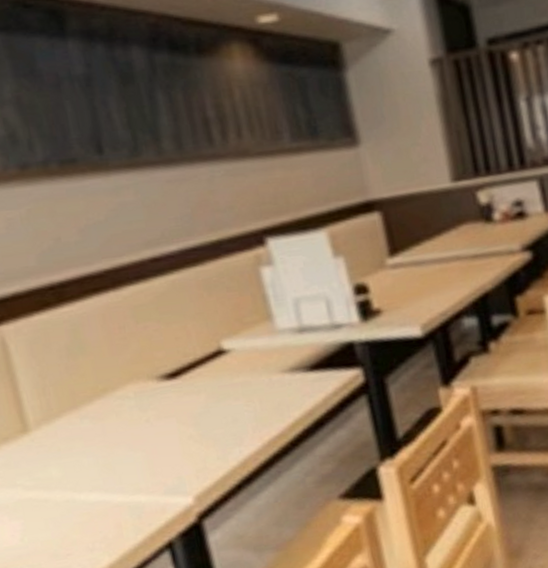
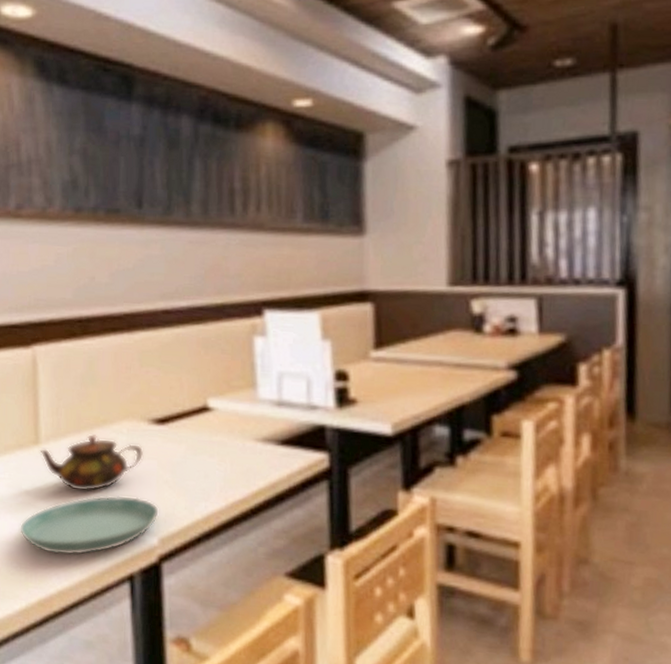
saucer: none [23,460,189,546] -> present [20,495,159,556]
teapot: none [31,405,159,472] -> present [40,433,144,492]

